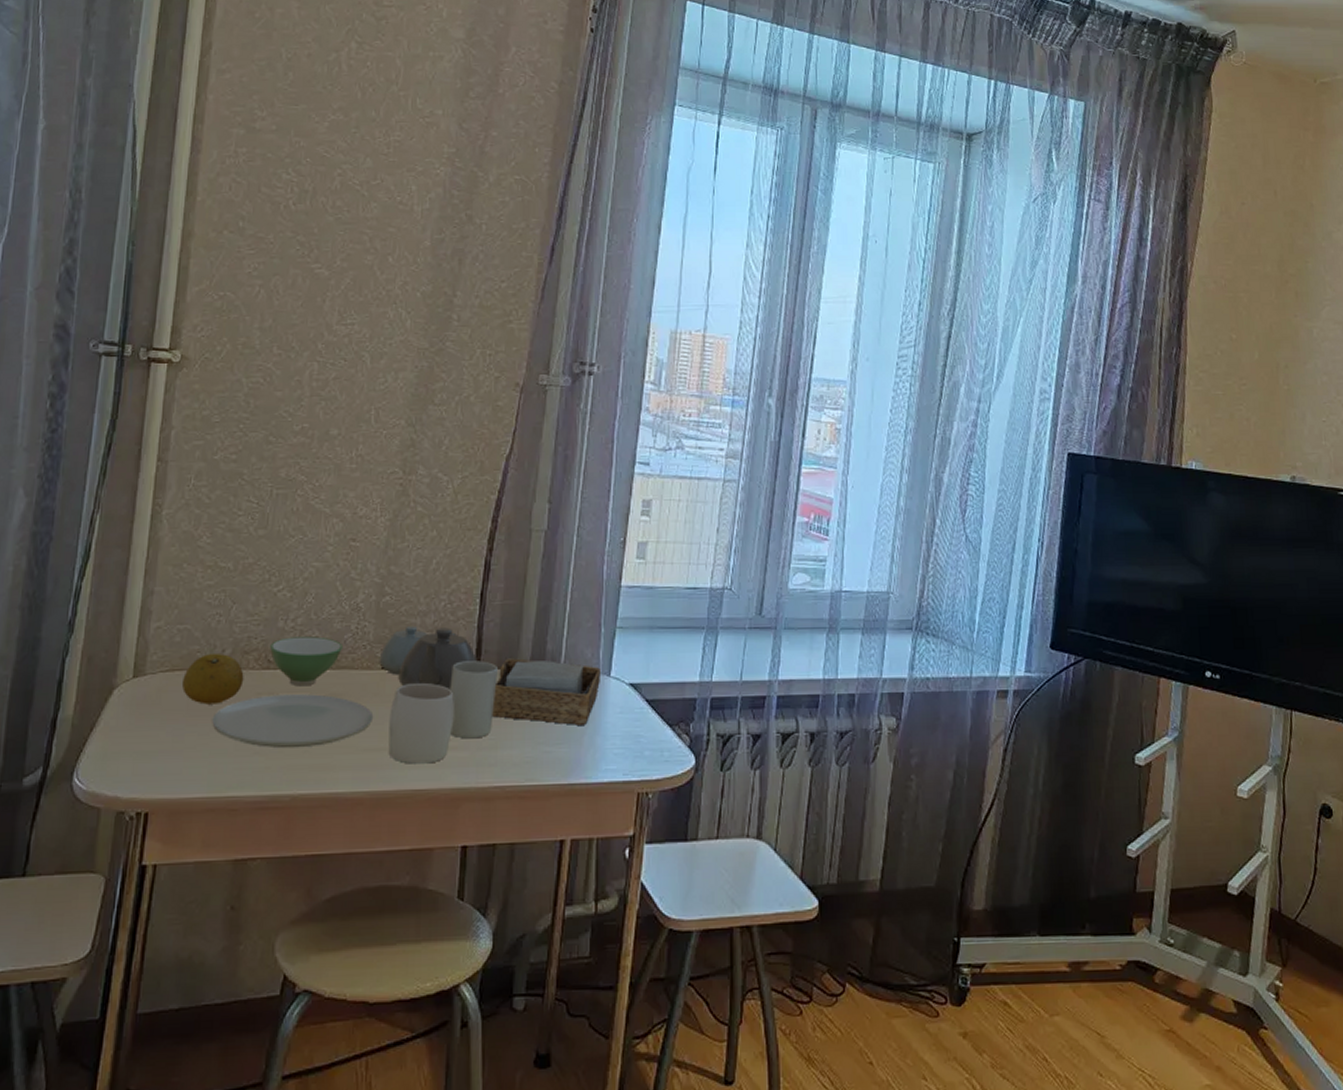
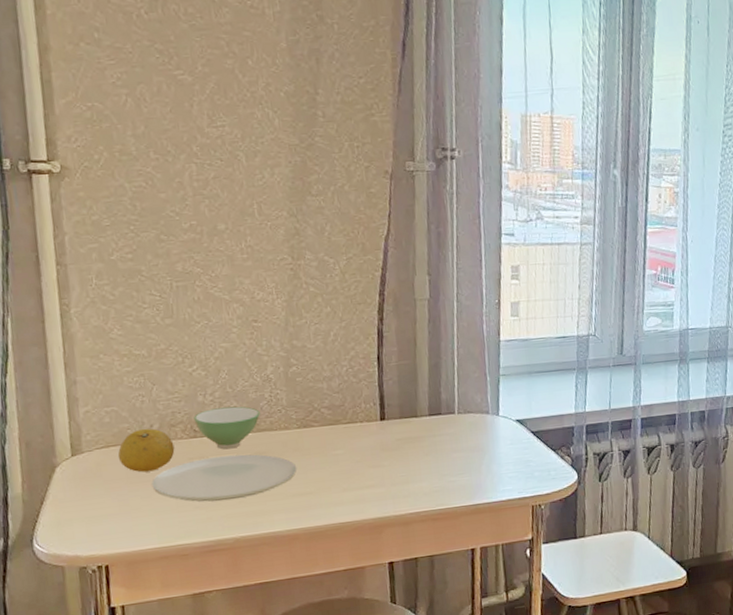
sugar bowl: present [379,625,427,675] -> none [294,389,334,432]
mug: present [388,682,454,764] -> none [310,435,369,503]
teapot: present [398,627,476,689] -> none [313,388,381,441]
cup: present [450,661,498,739] -> none [360,413,403,478]
napkin holder: present [492,658,602,727] -> none [399,407,491,459]

